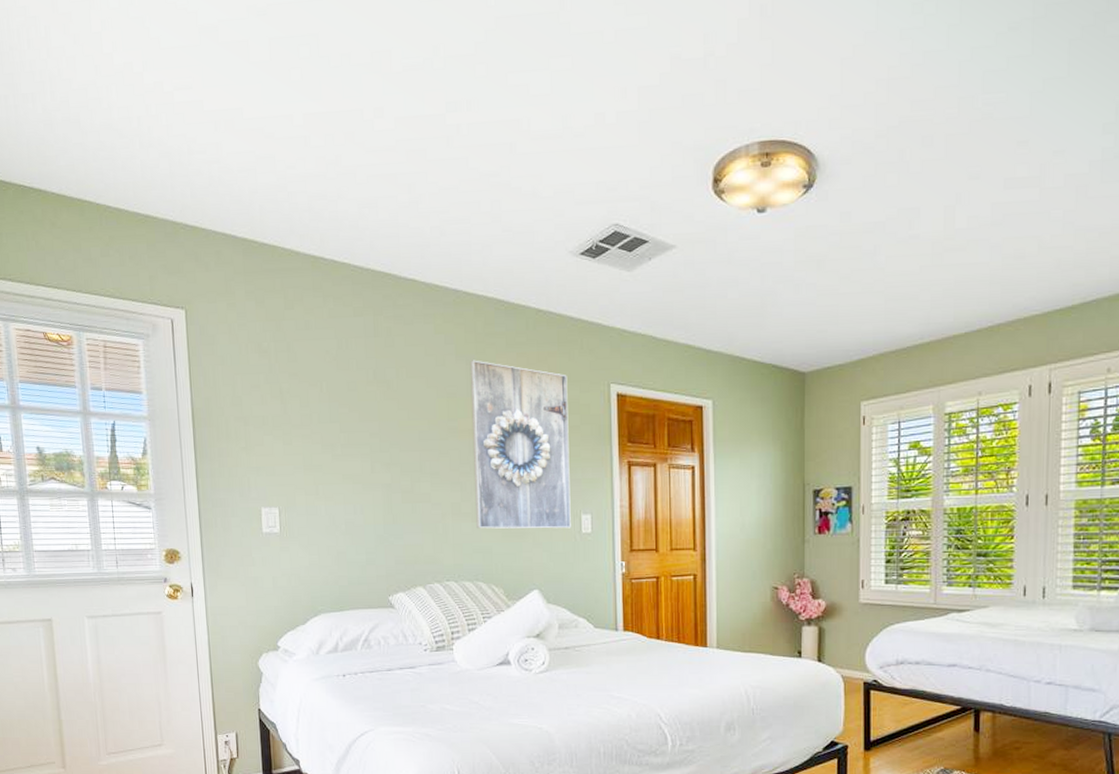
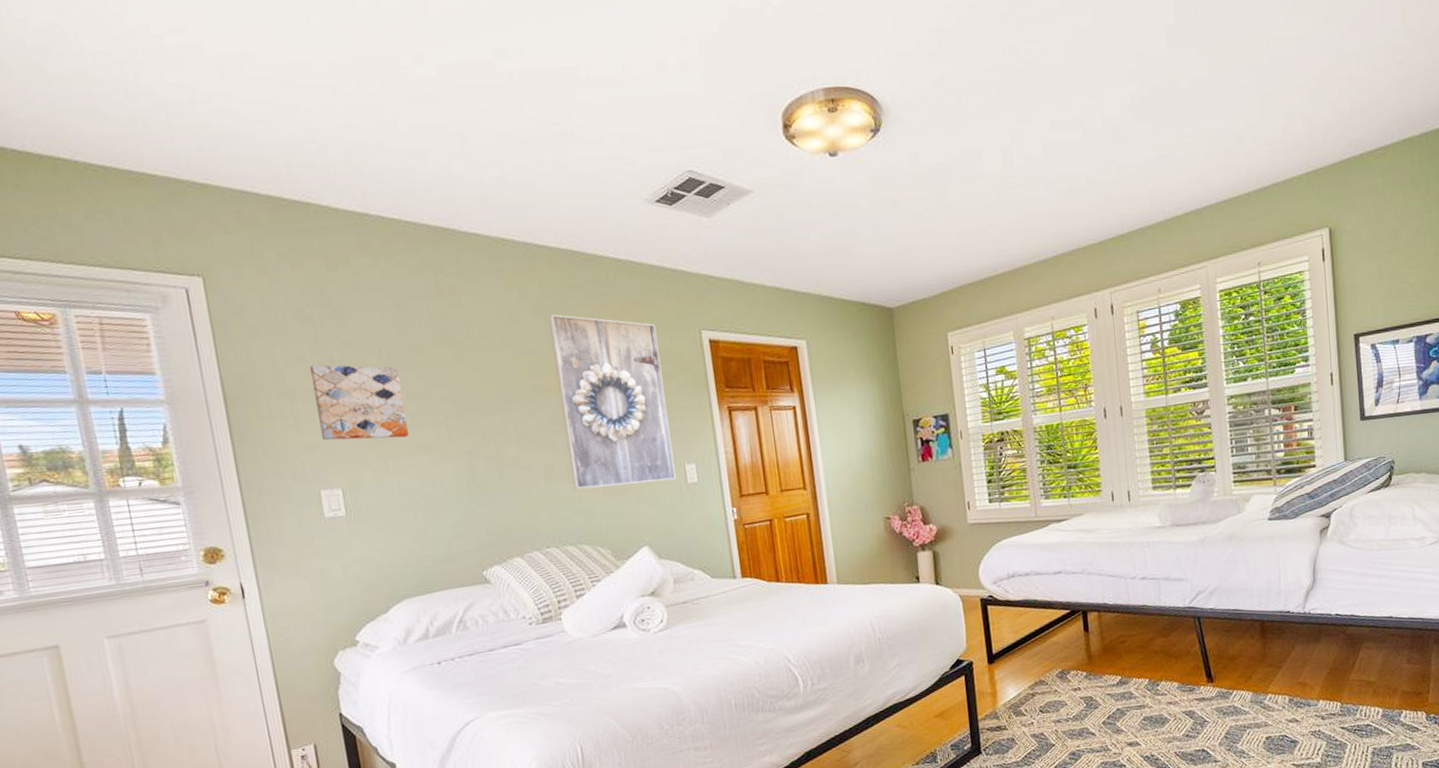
wall art: none [262,393,338,466] -> present [309,364,409,441]

